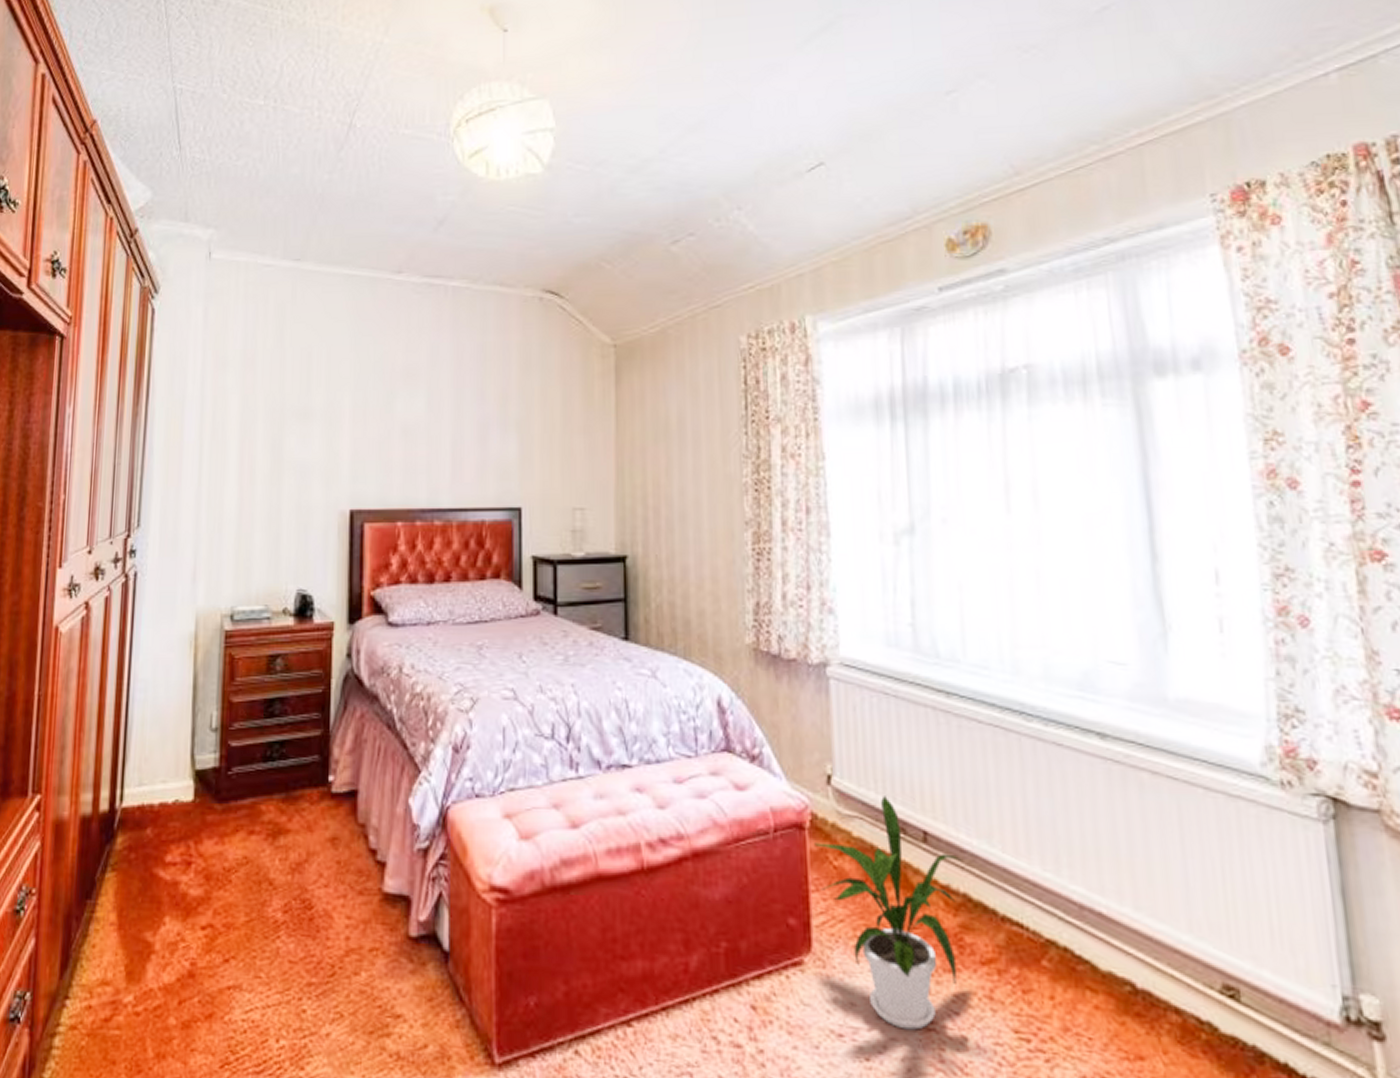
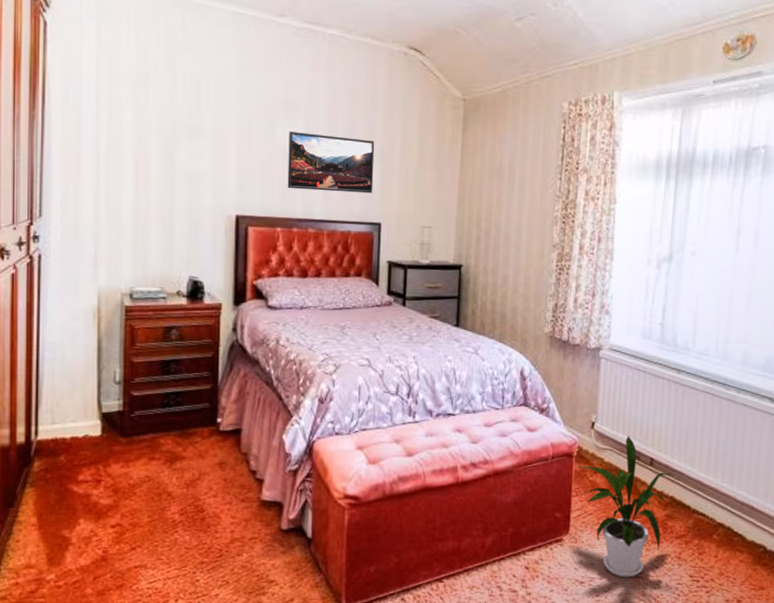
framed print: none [408,403,510,473] -> present [287,130,375,194]

